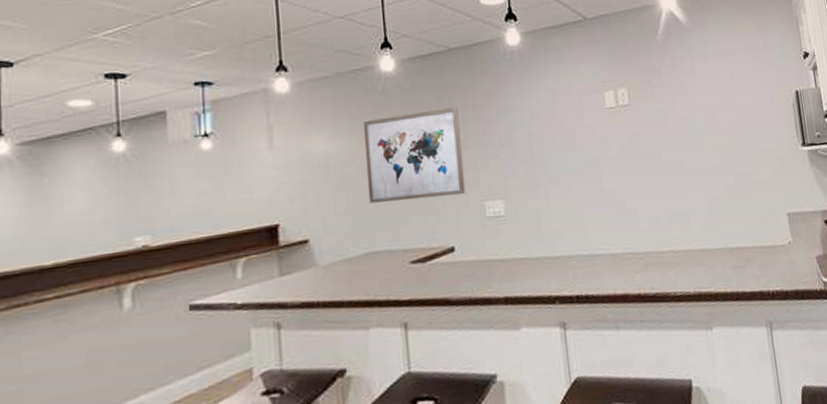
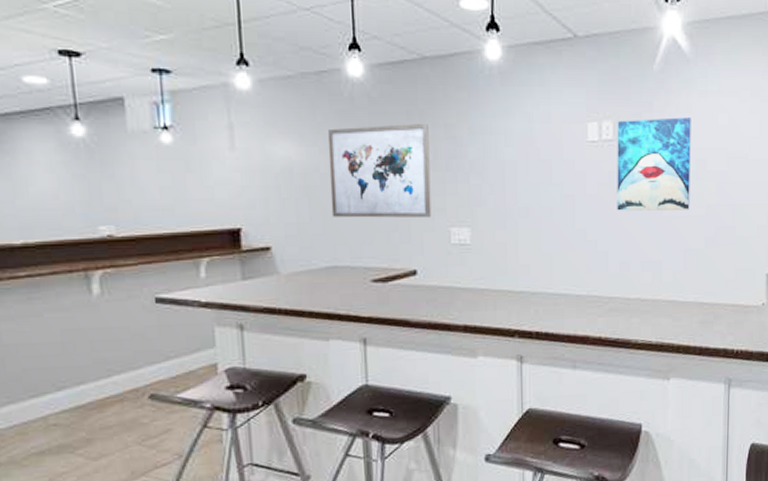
wall art: none [630,78,707,169] -> present [617,117,691,211]

